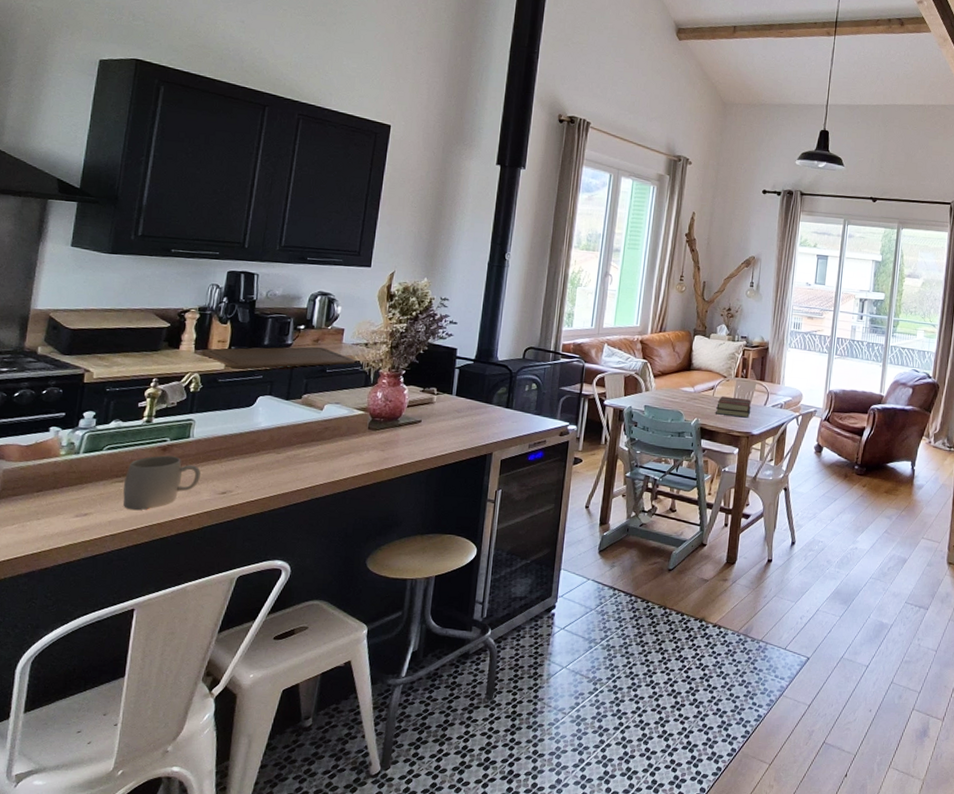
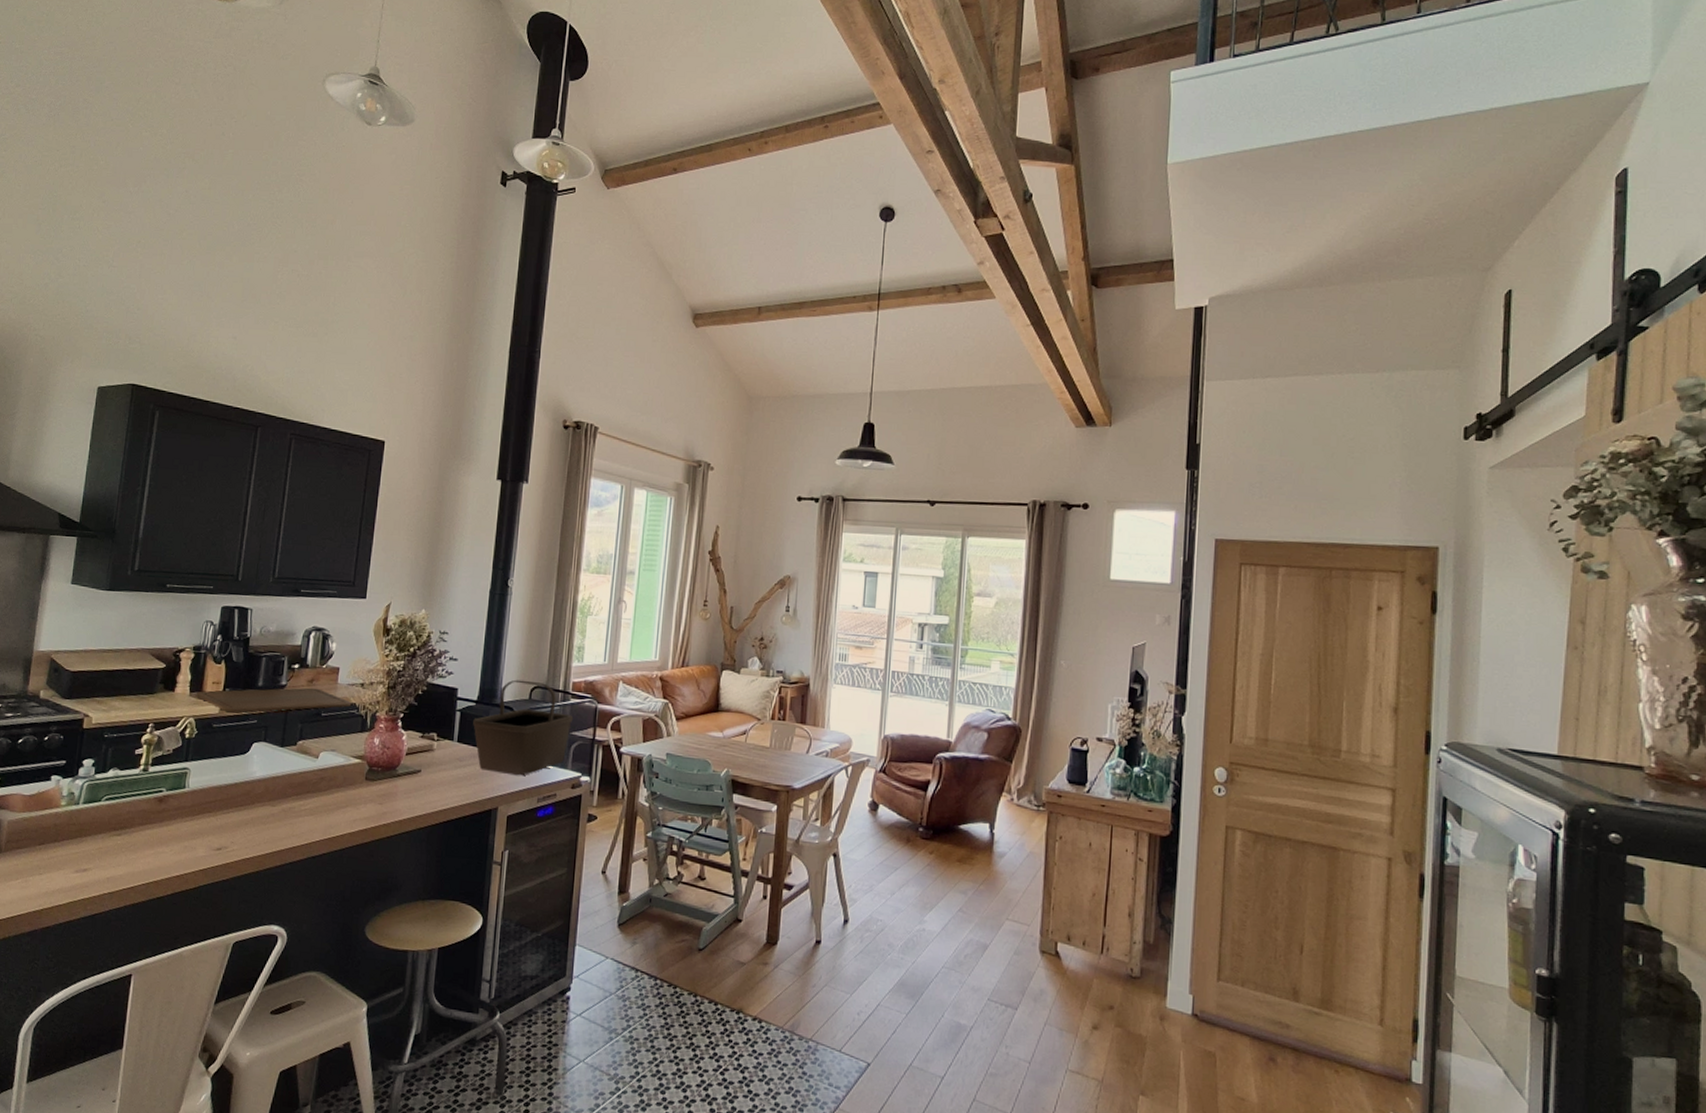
mug: present [123,455,201,510] -> none [120,807,196,866]
basket: none [471,341,563,426] -> present [473,679,574,776]
books: present [716,396,751,418] -> none [749,742,791,769]

